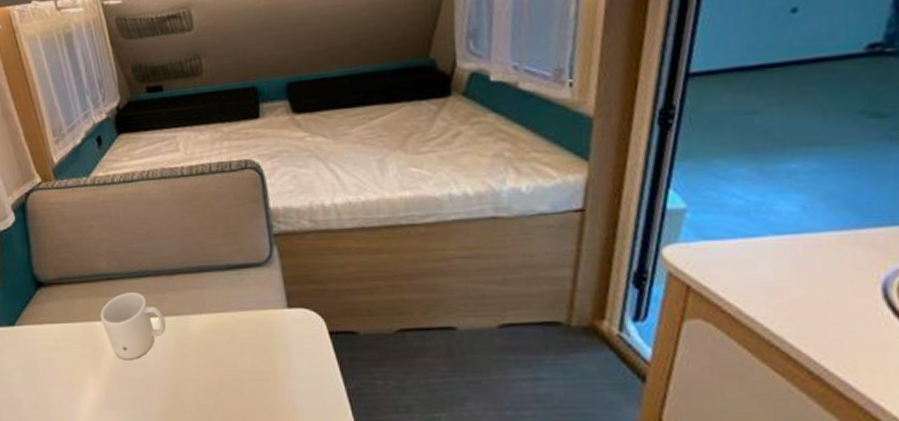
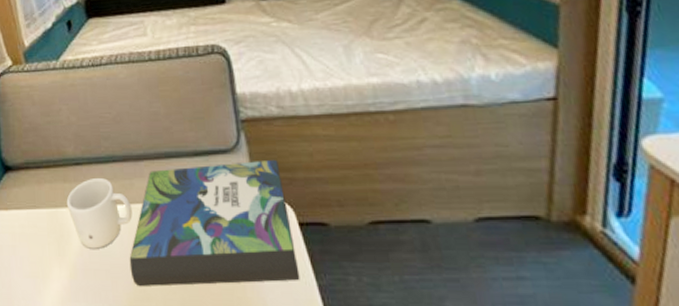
book: none [163,272,329,393] -> present [129,159,300,286]

